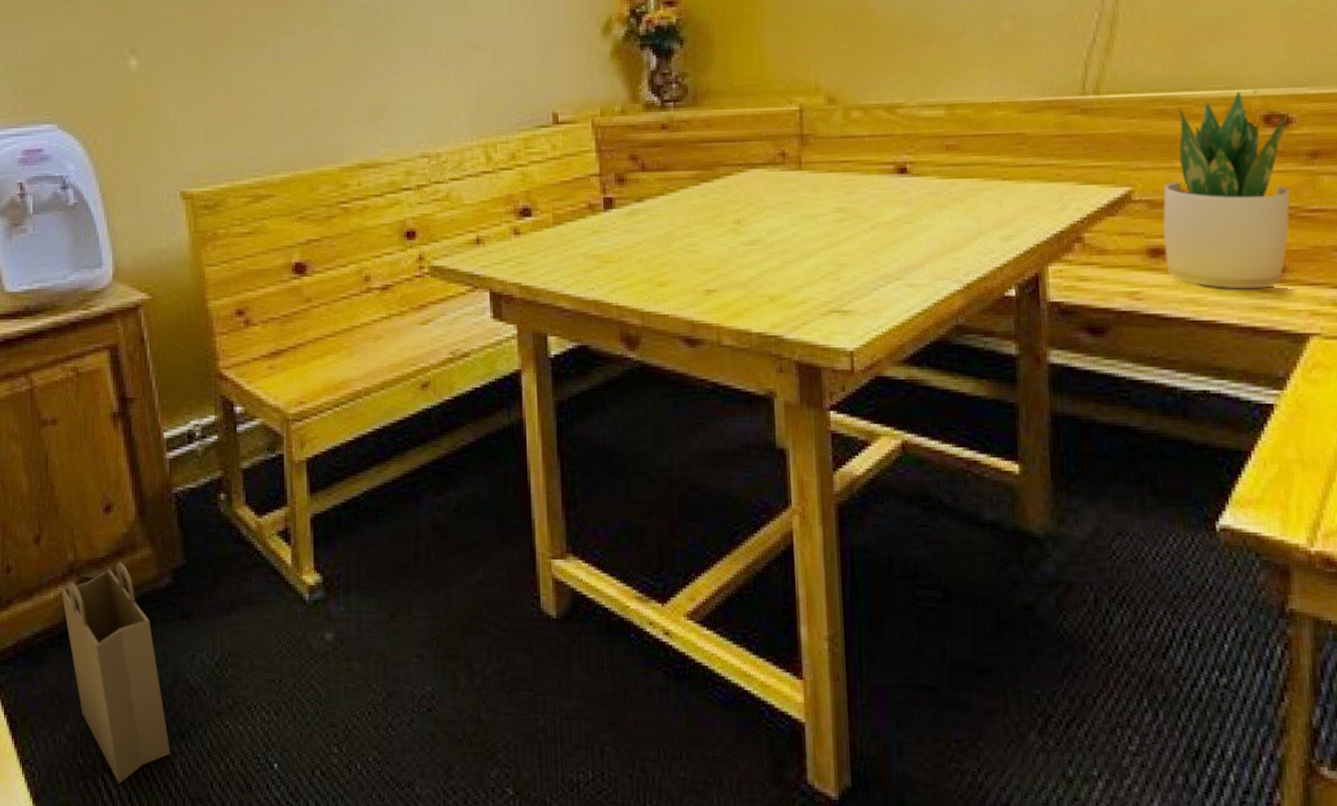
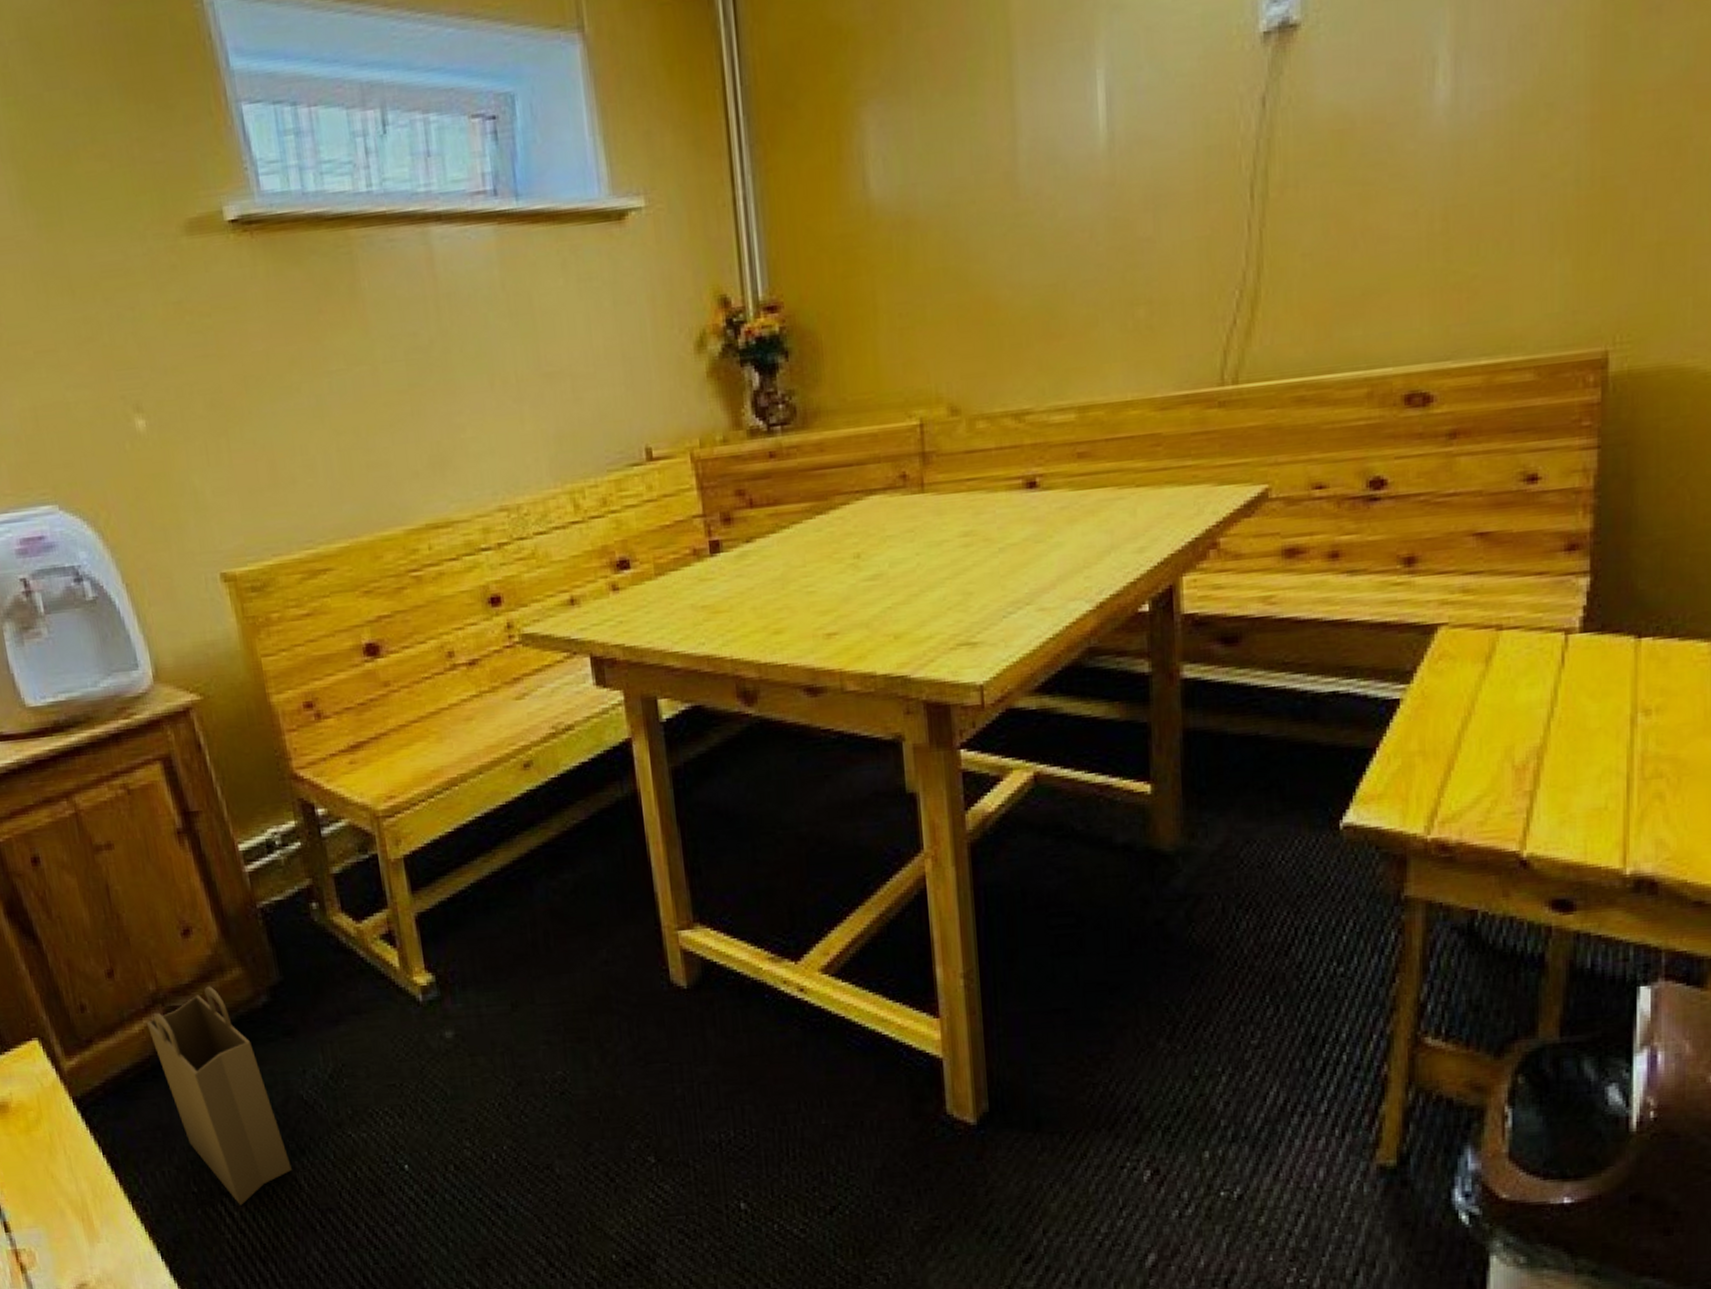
planter: present [1163,91,1290,290] -> none [1299,368,1432,585]

